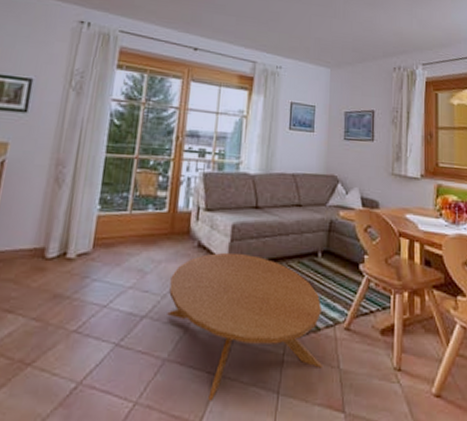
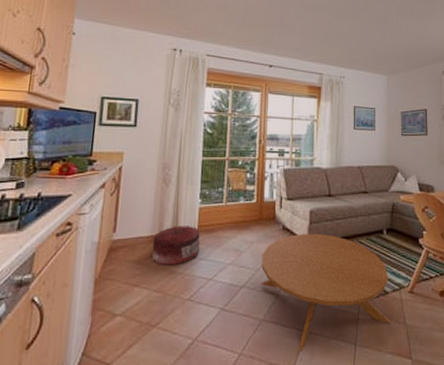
pouf: none [33,237,96,288] -> present [152,226,200,266]

